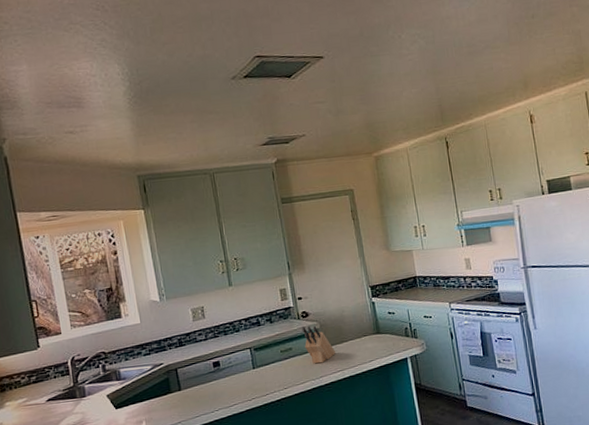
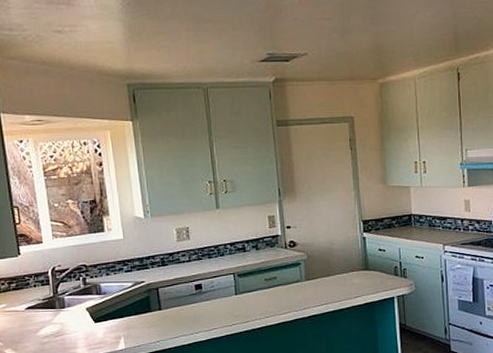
knife block: present [301,326,336,364] -> none [288,256,322,295]

